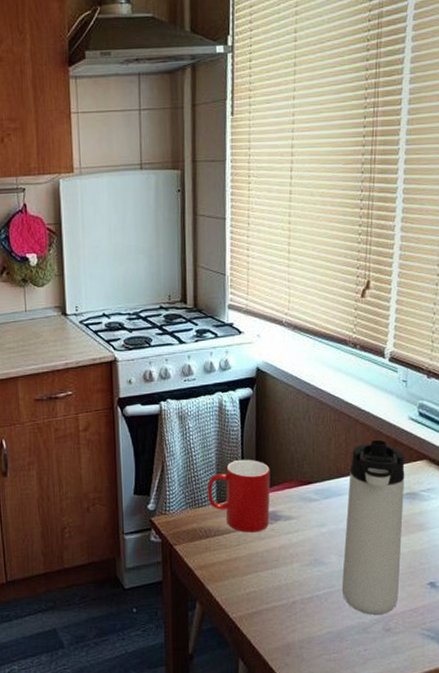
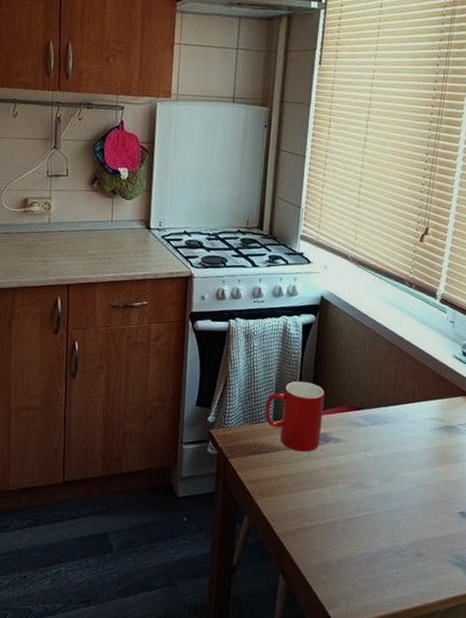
thermos bottle: present [341,439,405,615] -> none [380,373,447,539]

